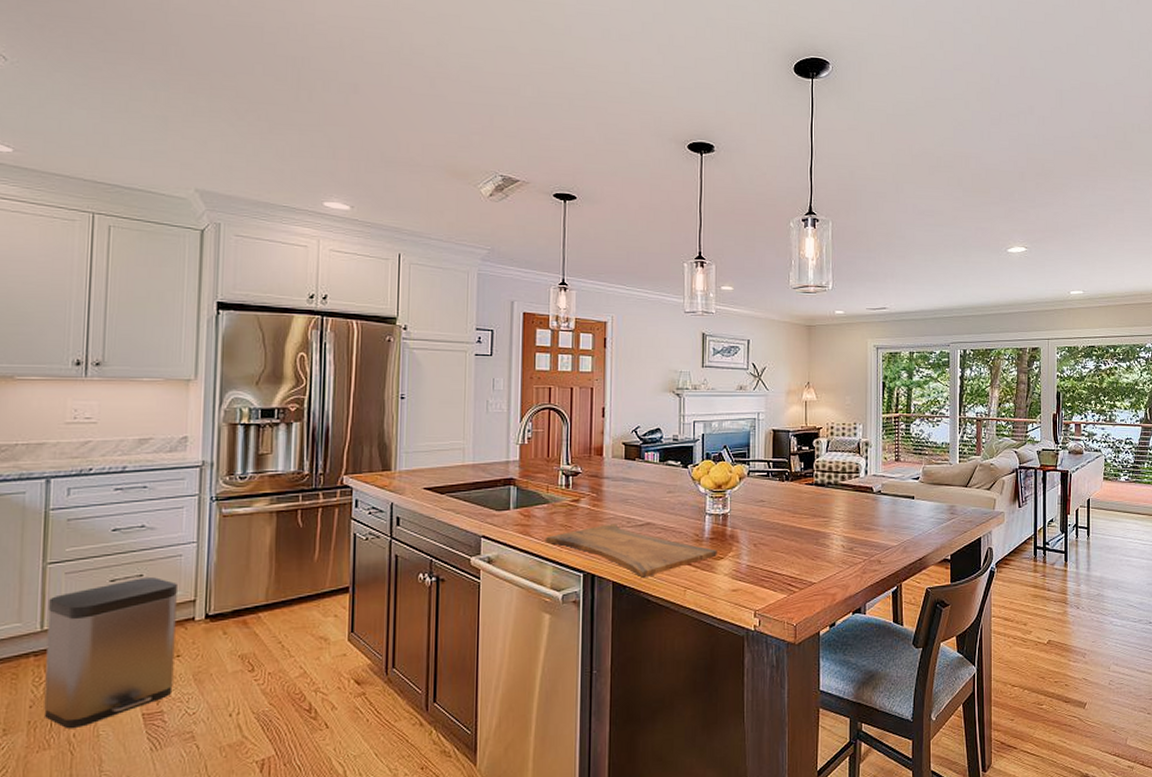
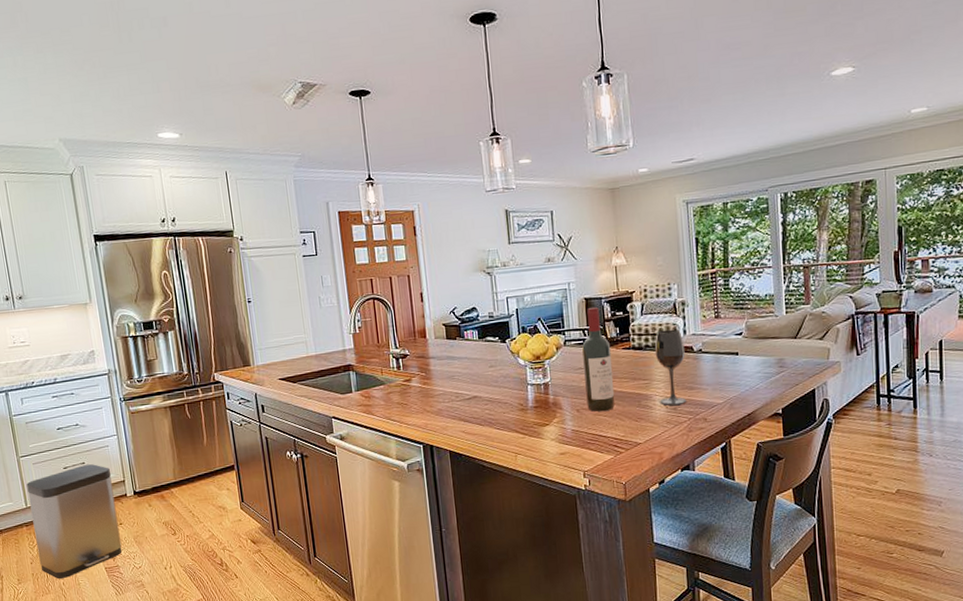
cutting board: present [544,522,717,578] -> none [385,398,543,446]
wine bottle: none [765,439,794,547] -> present [582,307,615,411]
wine glass: none [836,468,865,546] -> present [654,329,687,406]

